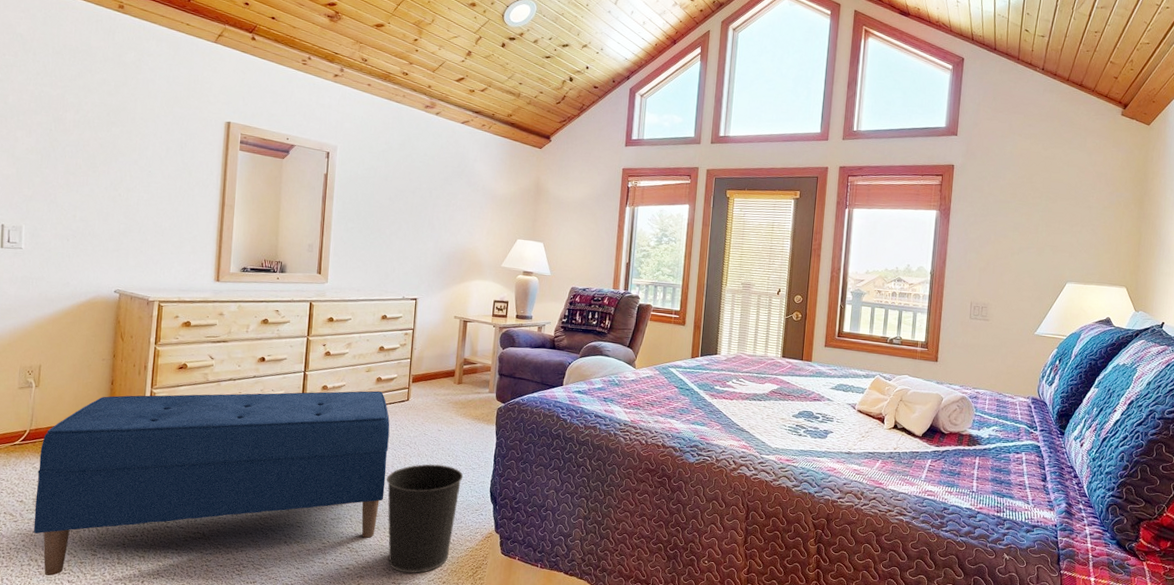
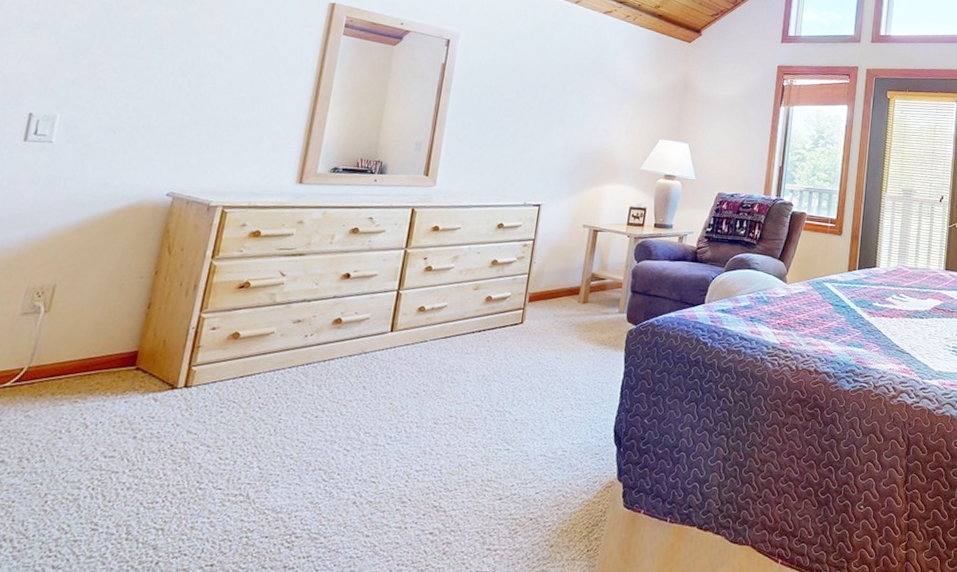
bench: present [33,390,390,576] -> none [13,312,499,561]
wastebasket: present [386,464,464,574] -> none [483,399,583,537]

